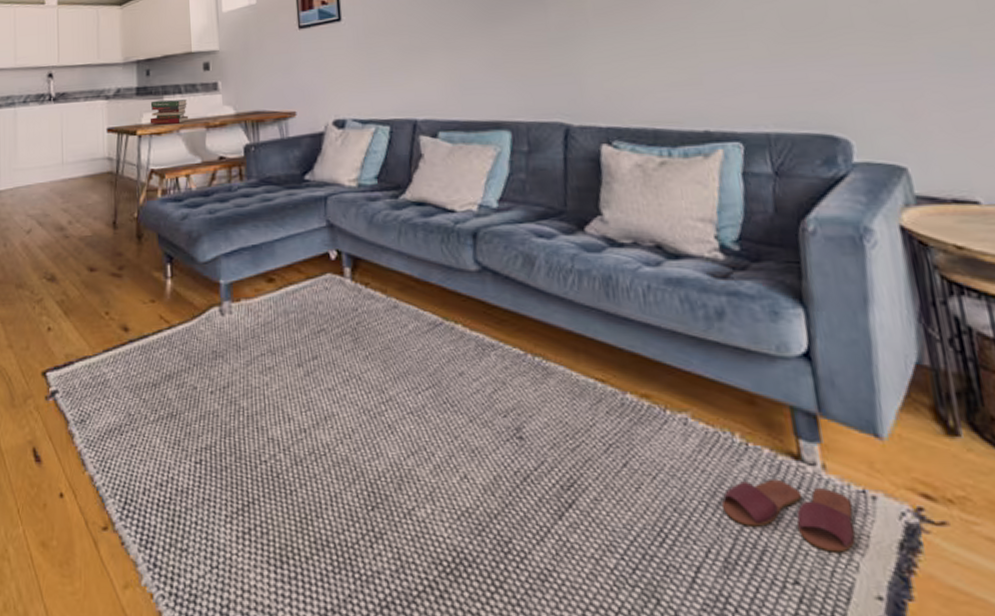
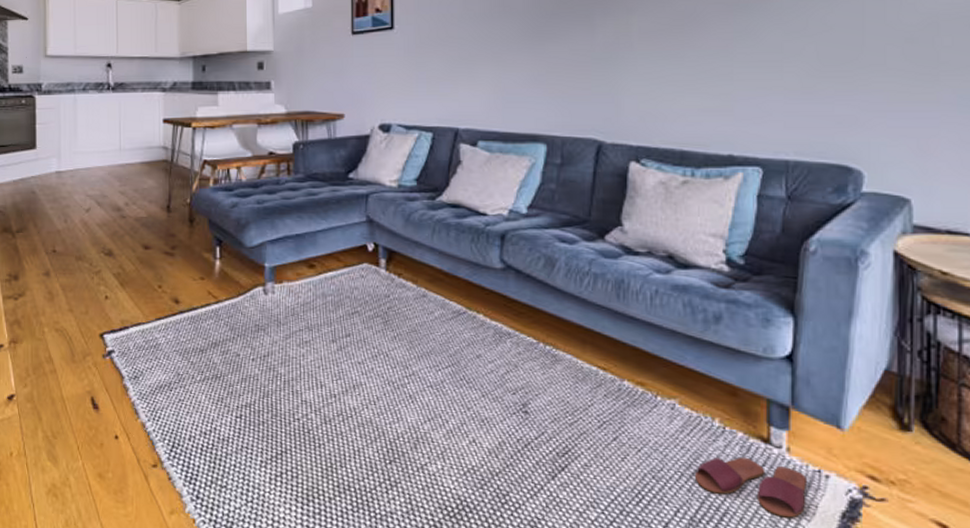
books: present [150,99,189,125] -> none [204,95,242,119]

